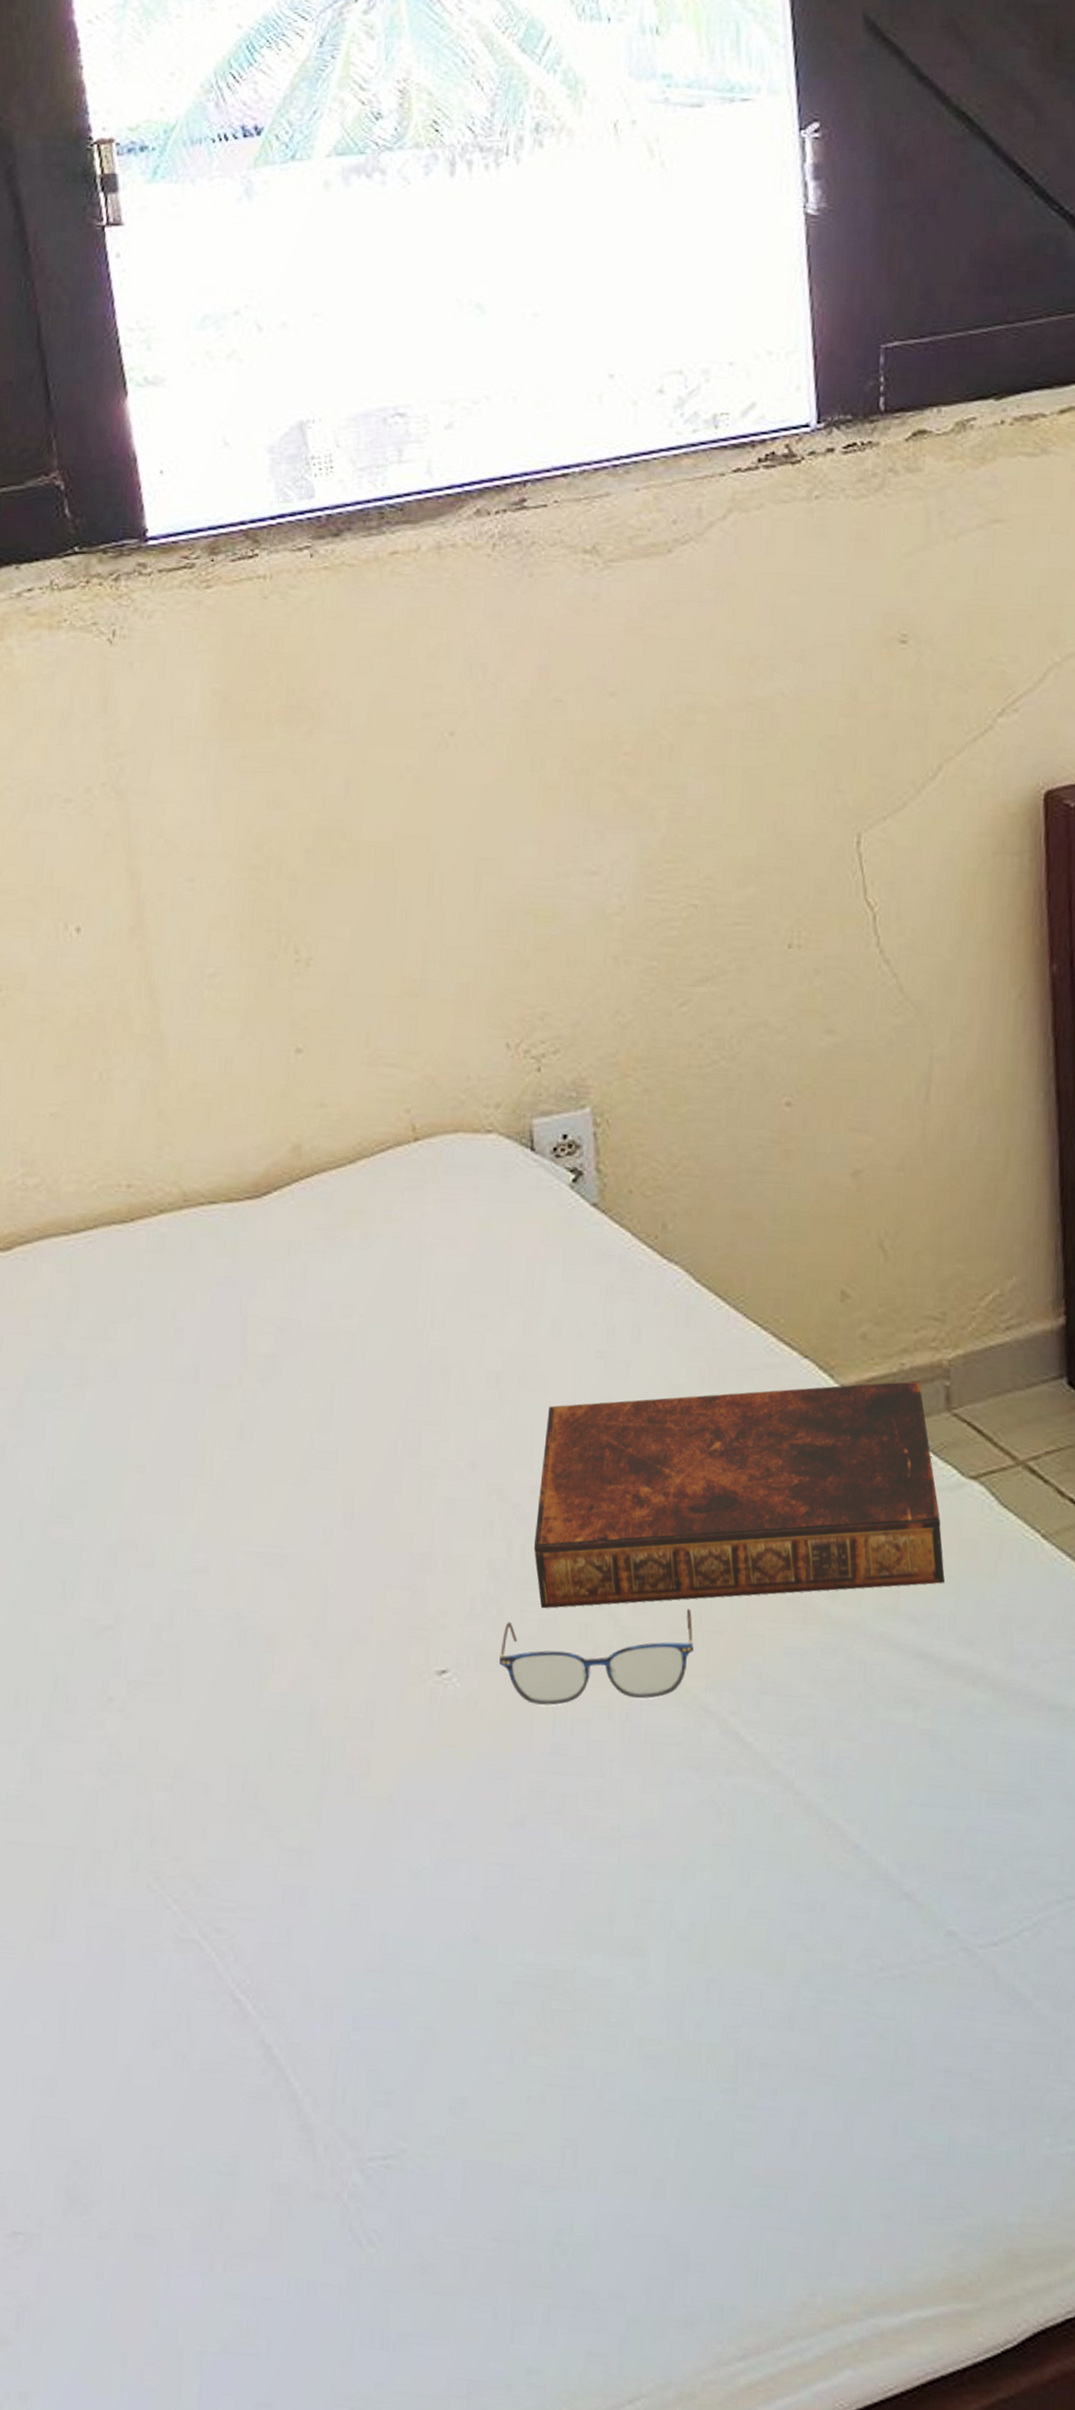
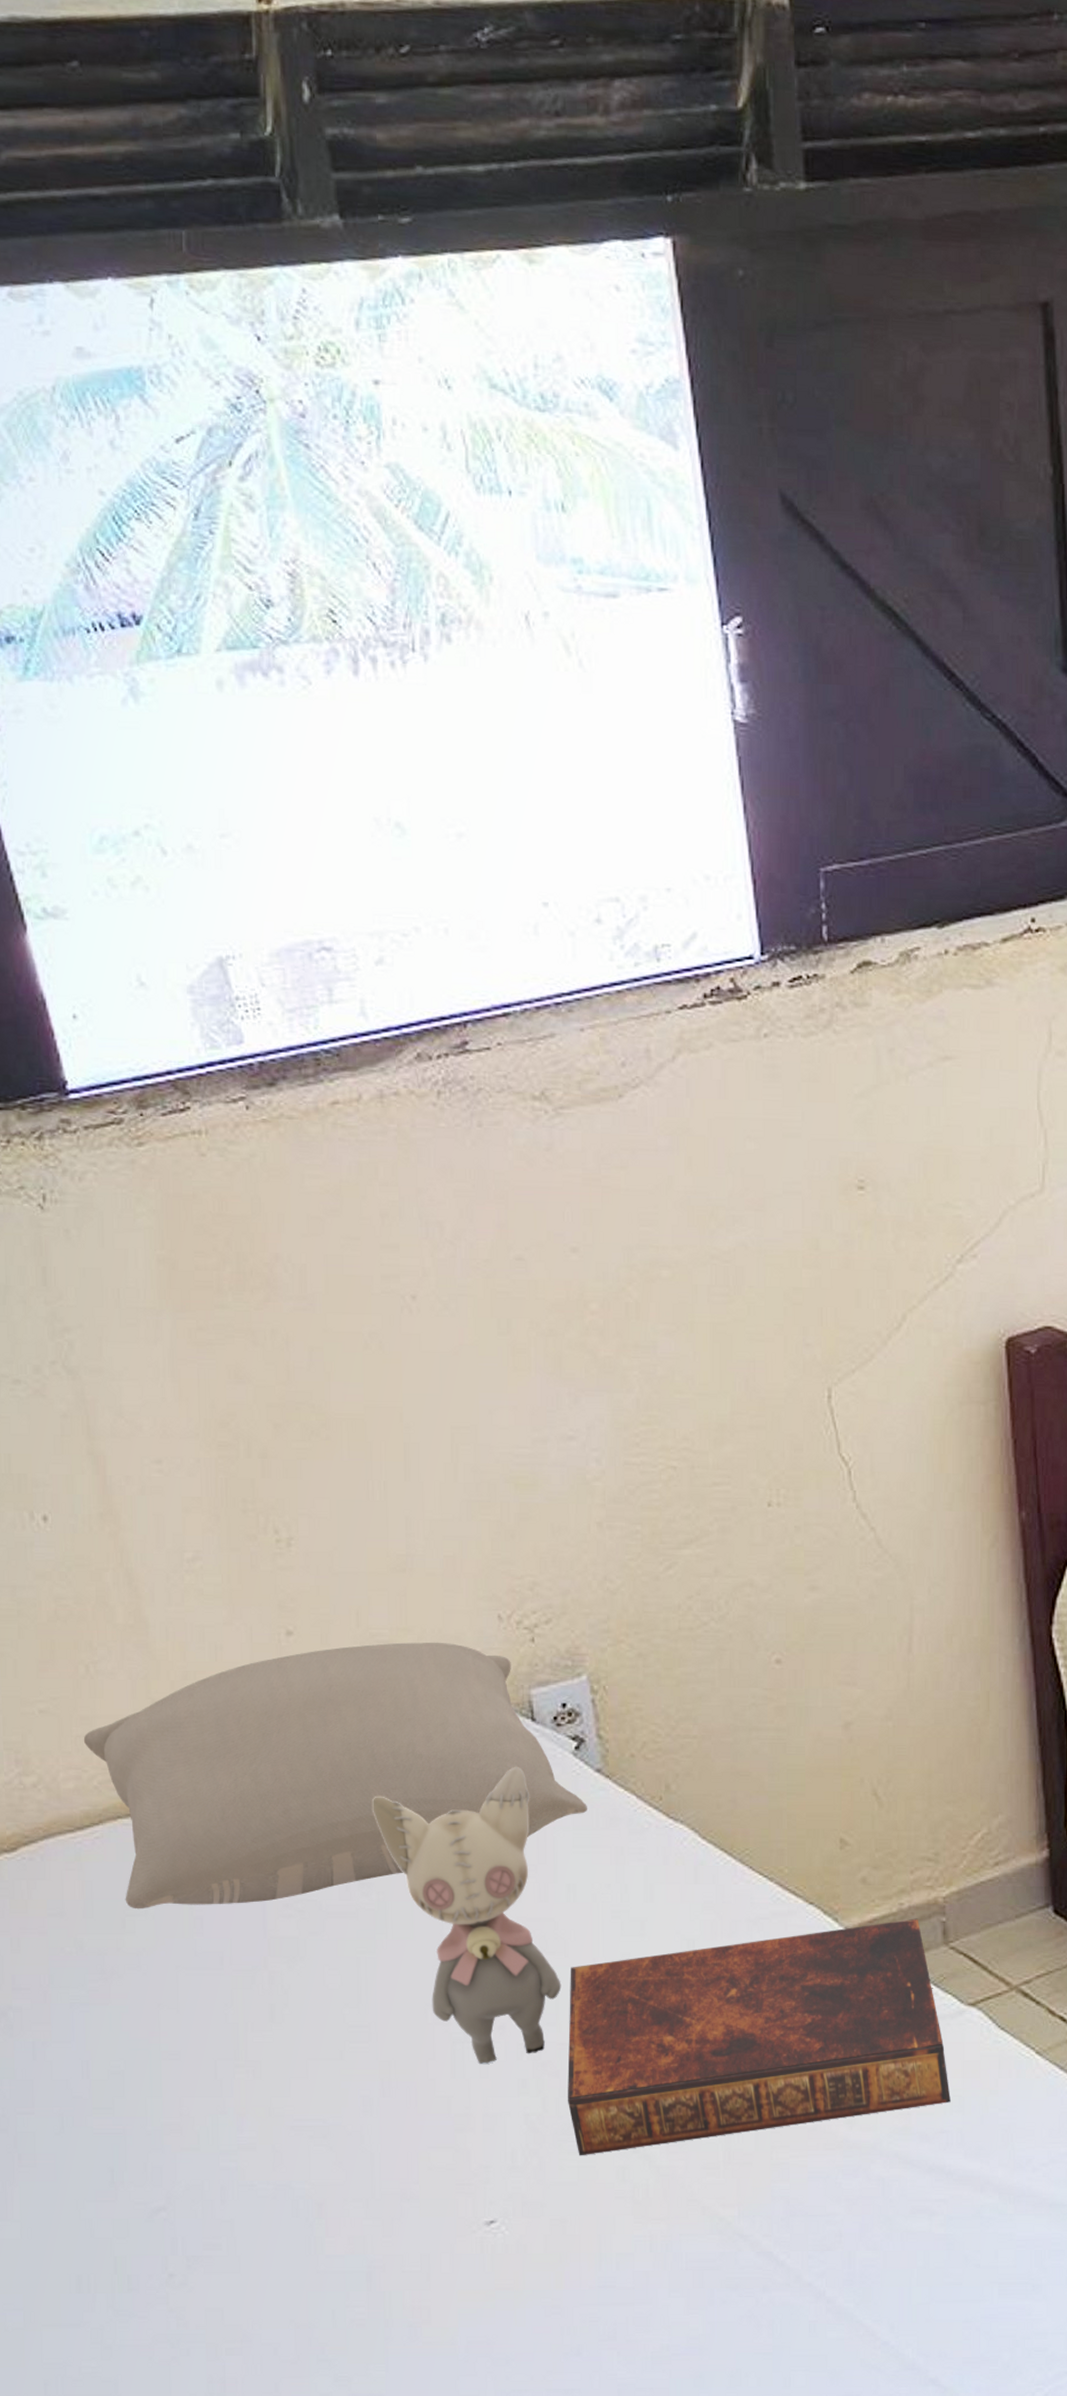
pillow: none [88,1065,580,1318] -> present [83,1642,587,1910]
stuffed animal: none [362,1196,538,1502] -> present [371,1767,562,2064]
glasses: present [499,1608,694,1705] -> none [544,2144,725,2244]

